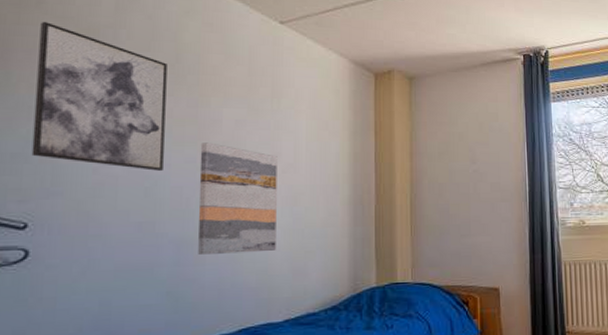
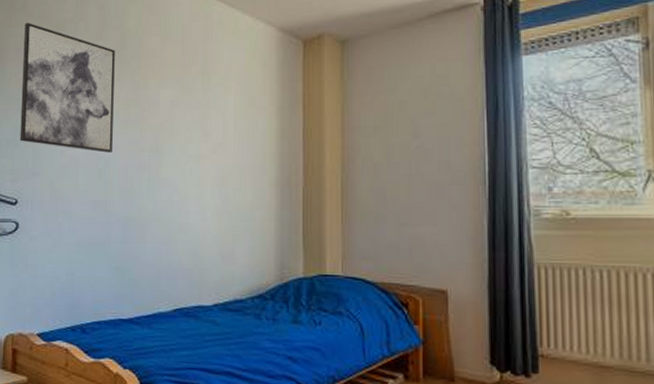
wall art: present [198,142,277,255] -> none [140,124,208,234]

